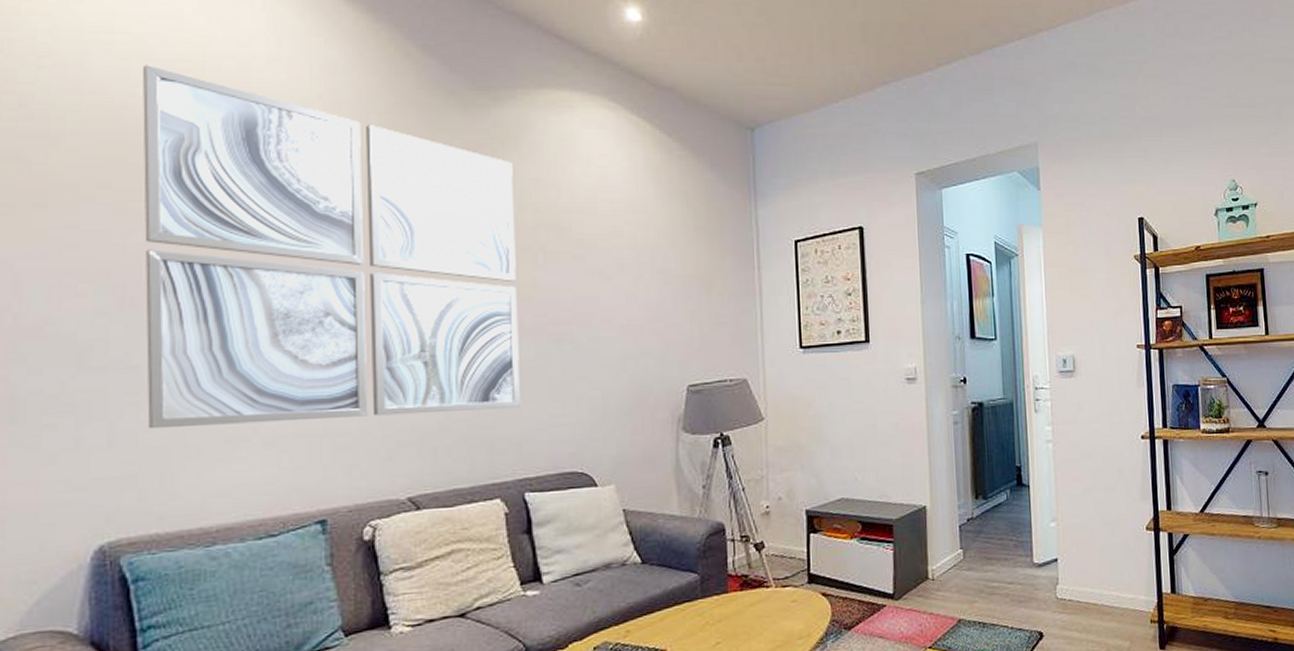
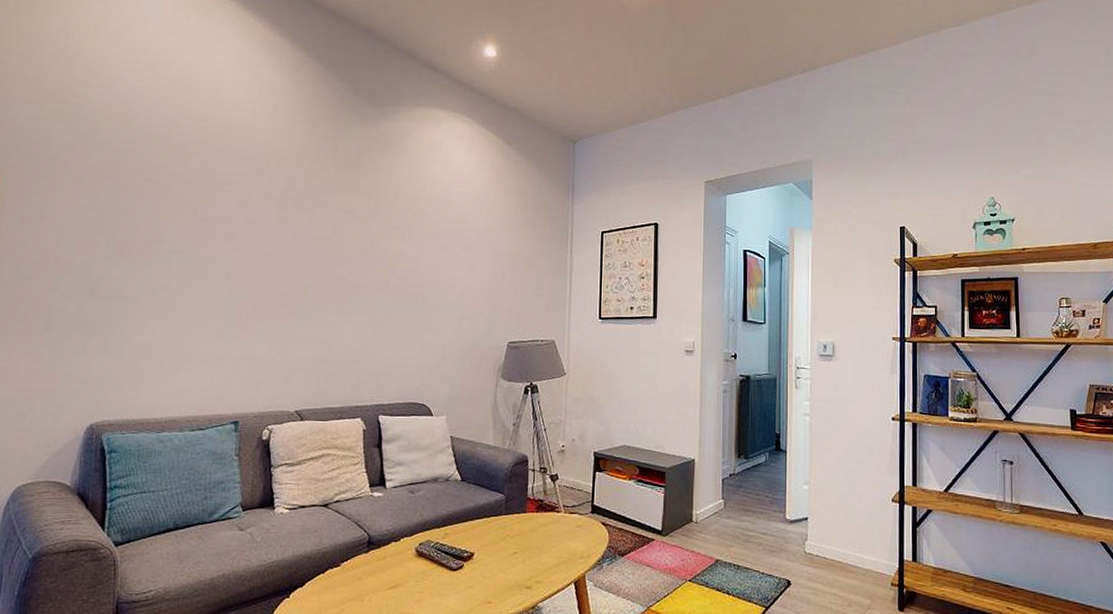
wall art: present [143,65,520,429] -> none [130,85,392,349]

